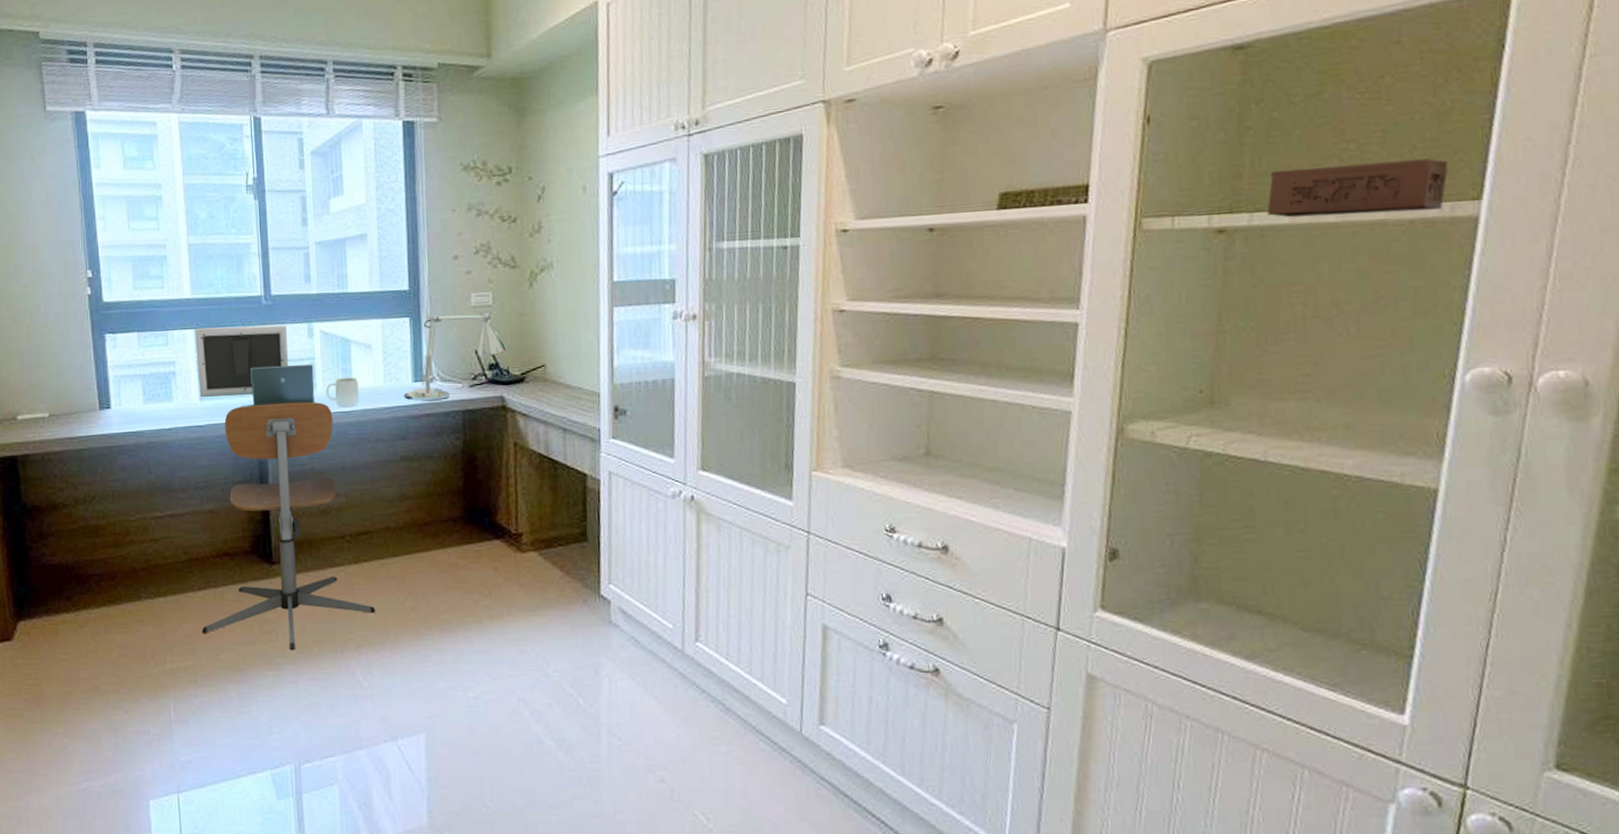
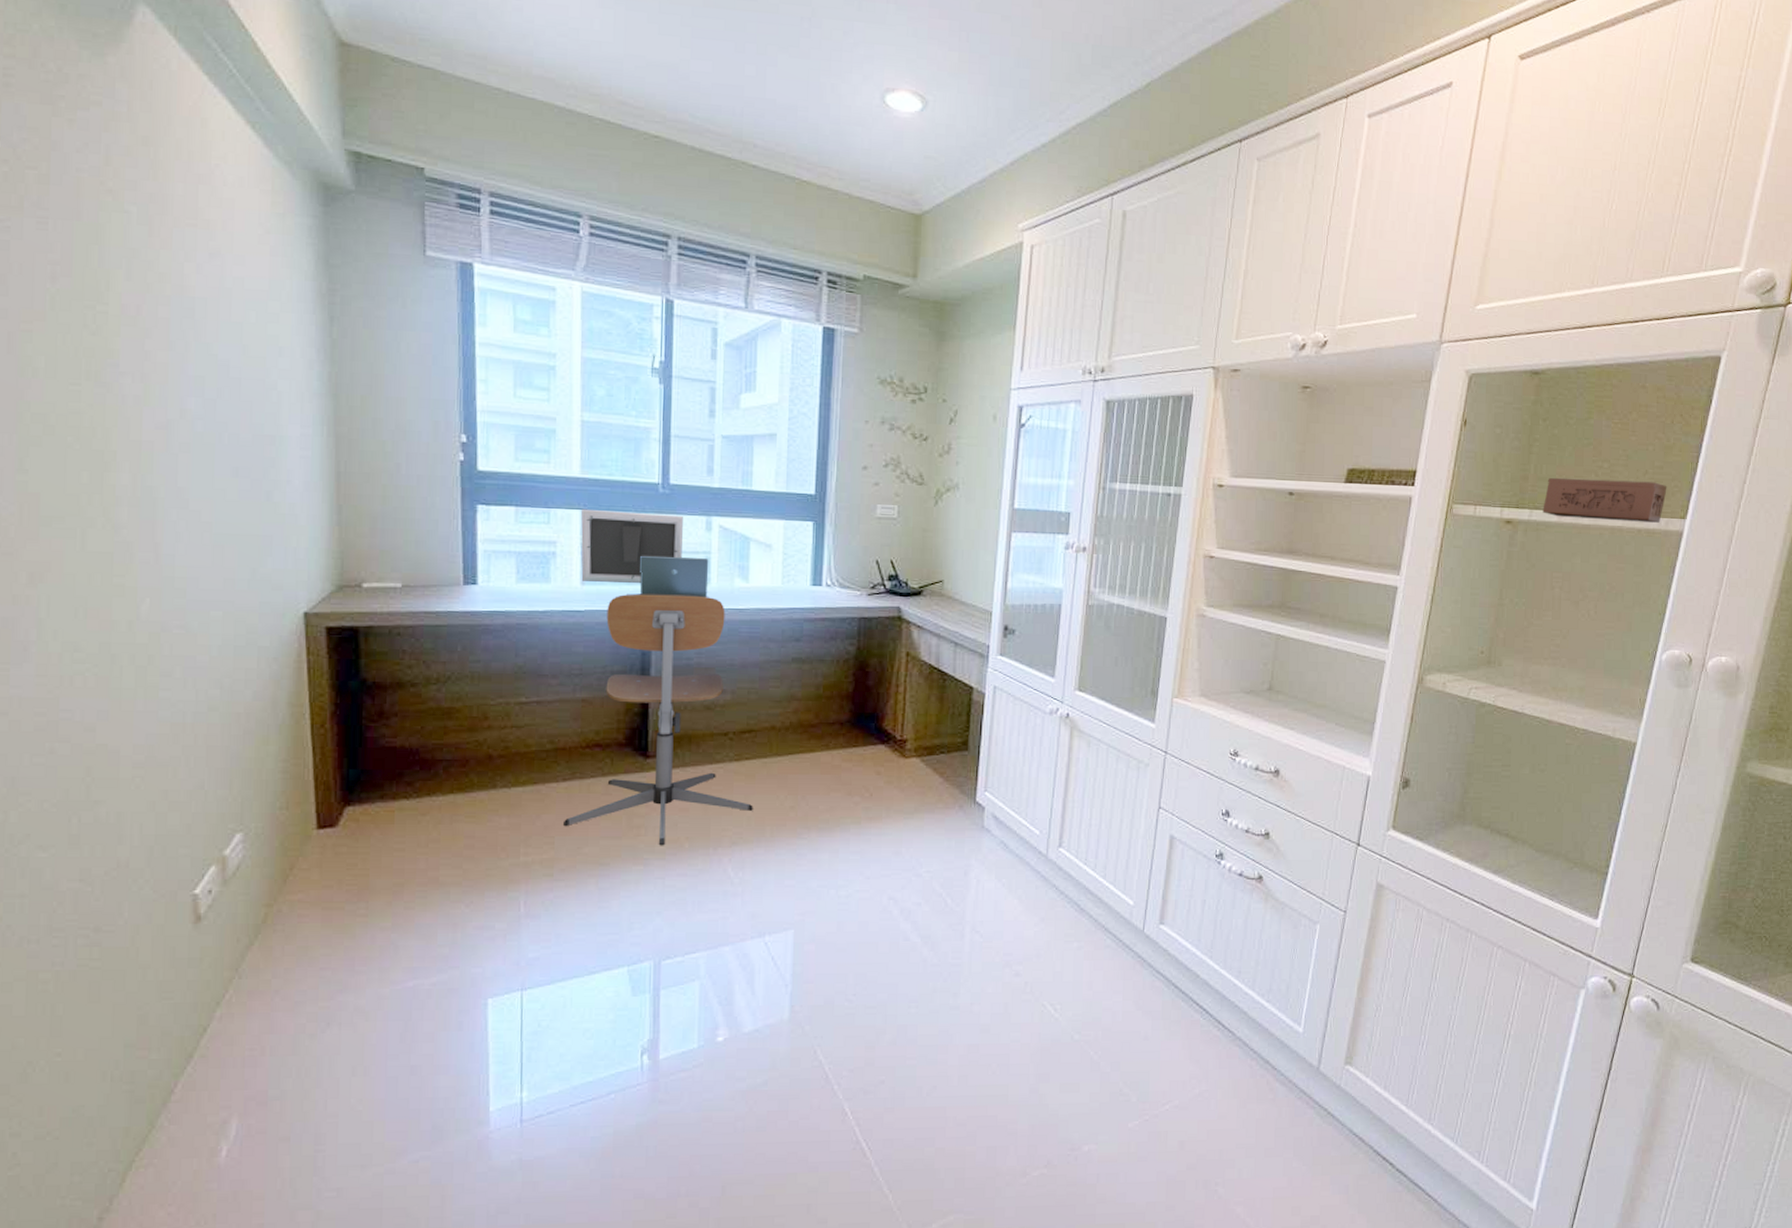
mug: present [325,377,359,407] -> none [719,574,755,605]
desk lamp: present [403,312,509,401] -> none [800,520,910,606]

